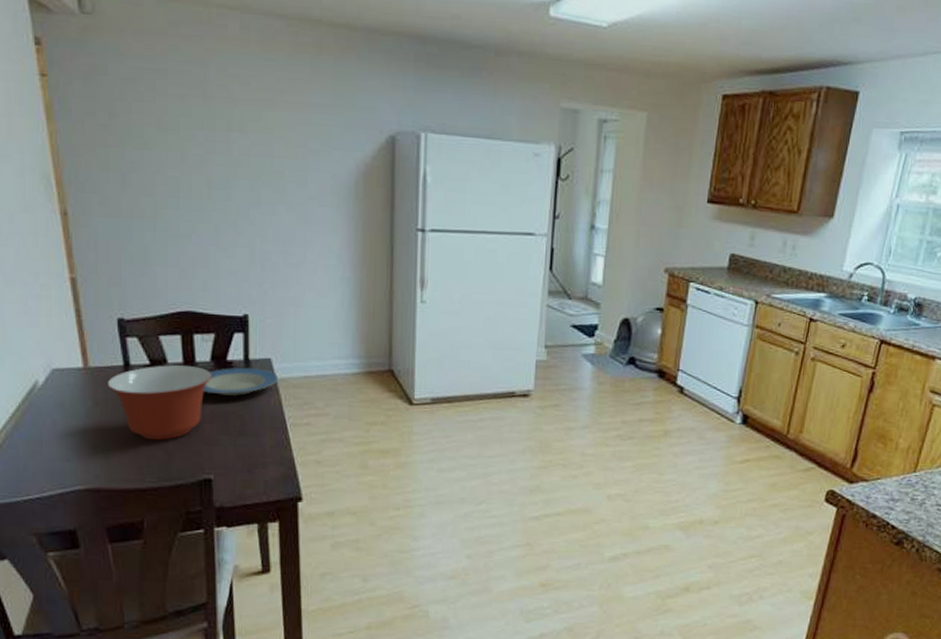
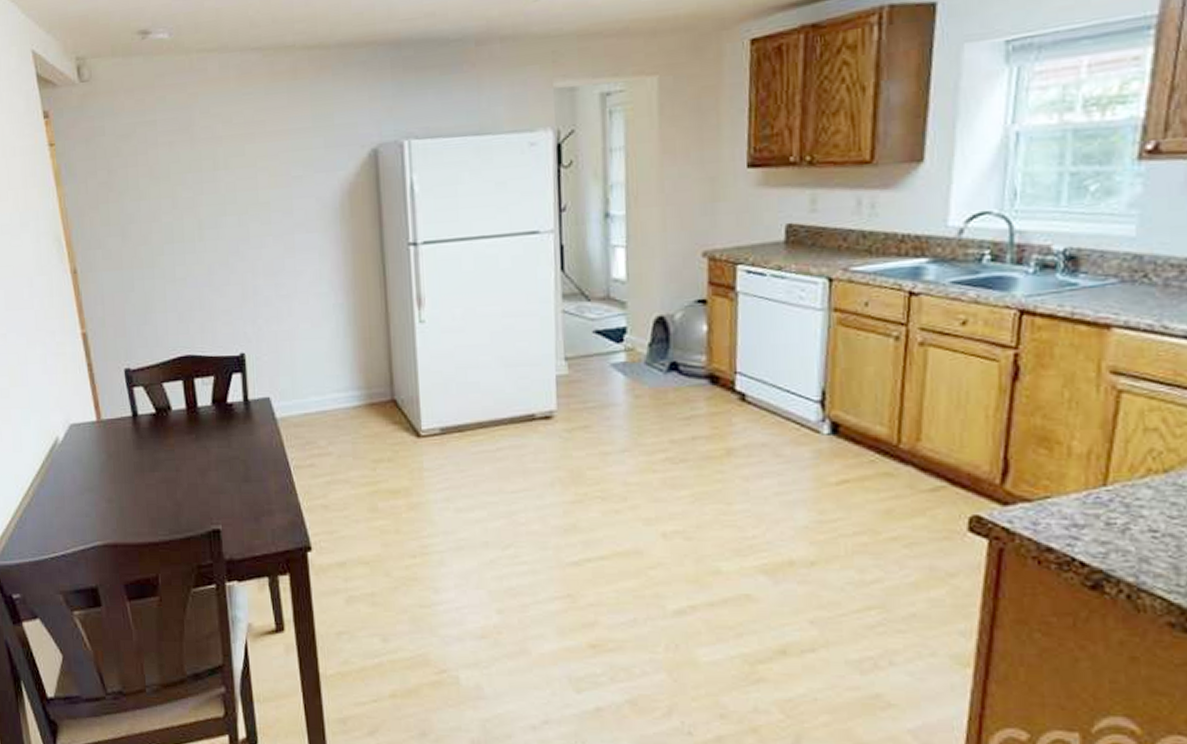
mixing bowl: present [107,365,213,440] -> none [118,411,215,491]
plate: present [203,367,279,397] -> none [206,408,279,441]

